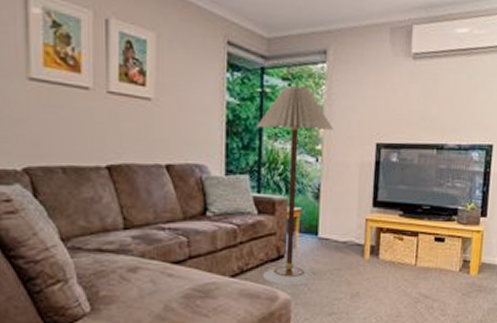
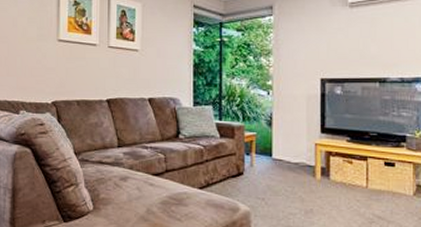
floor lamp: present [257,86,334,285] -> none [218,35,282,199]

